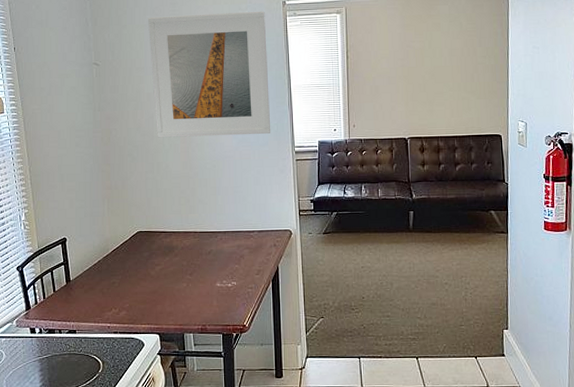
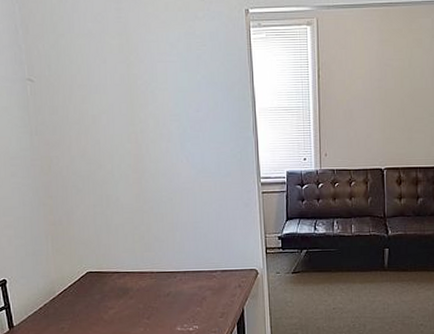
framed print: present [147,11,271,138] -> none [88,20,234,167]

